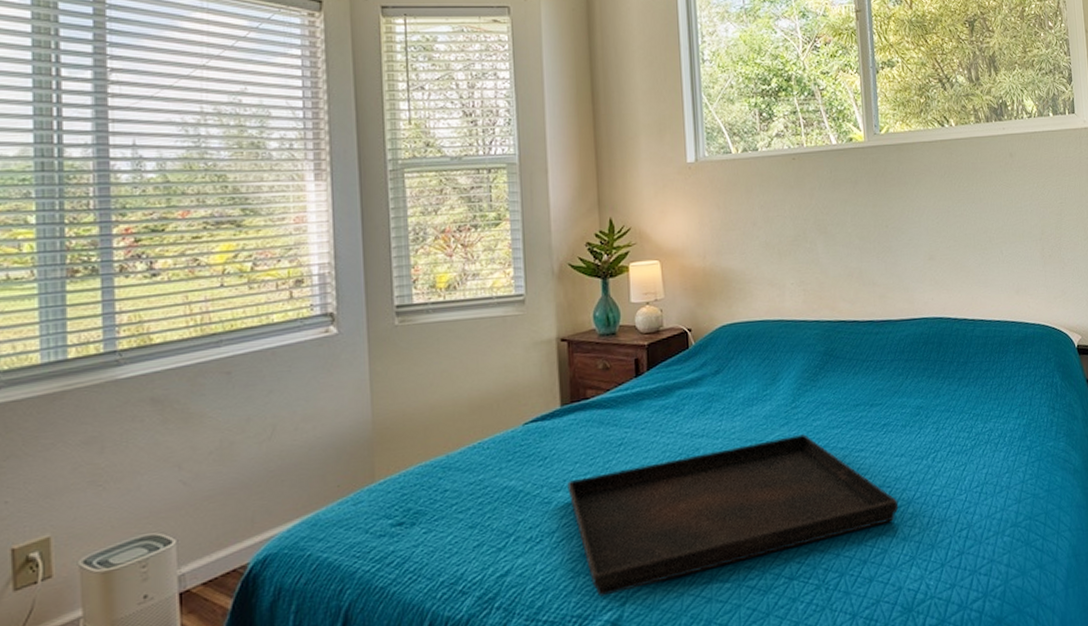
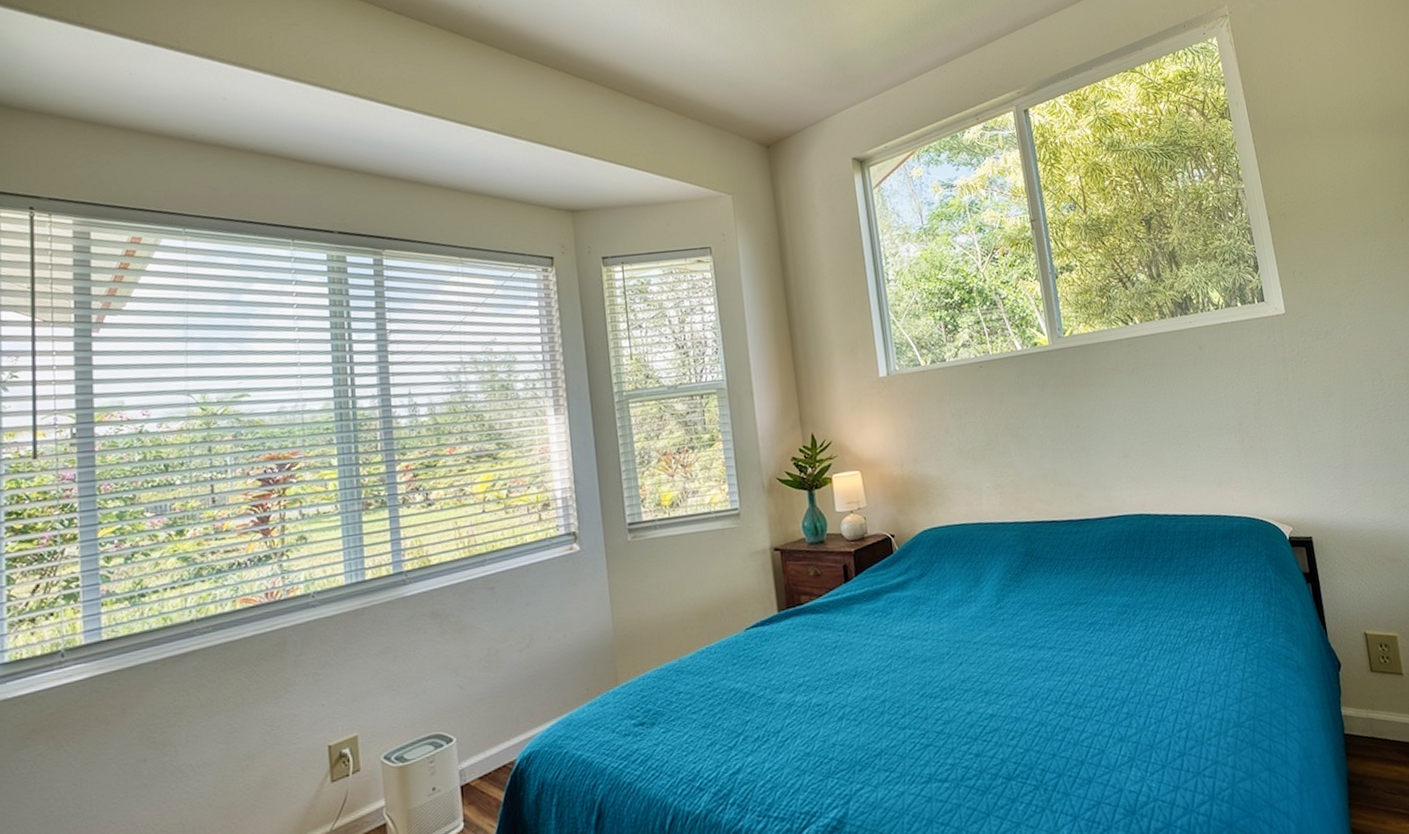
serving tray: present [567,434,899,597] -> none [788,635,1113,795]

